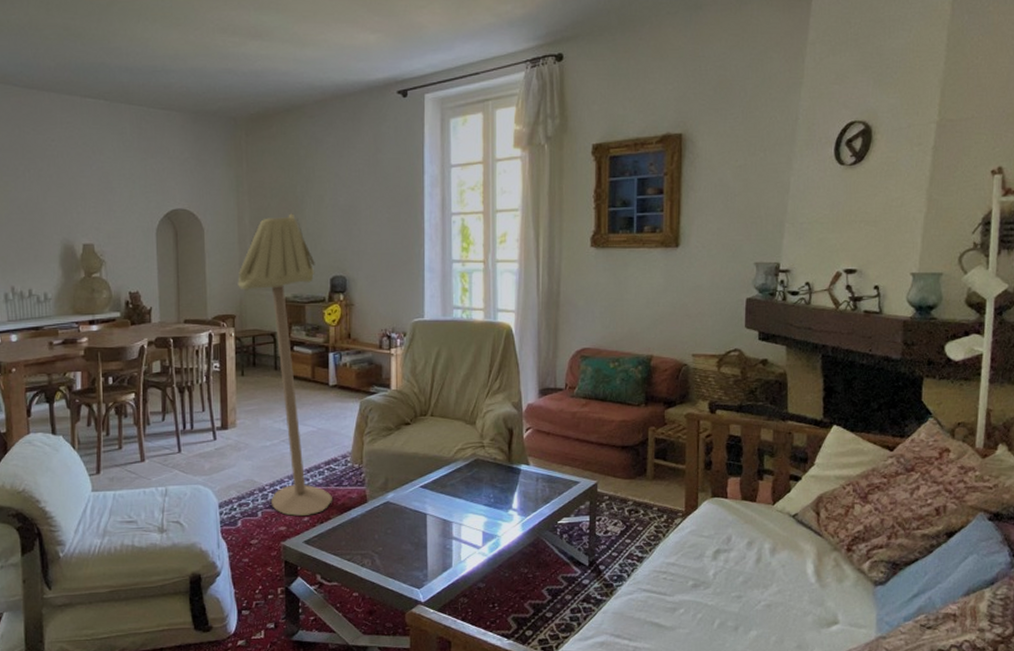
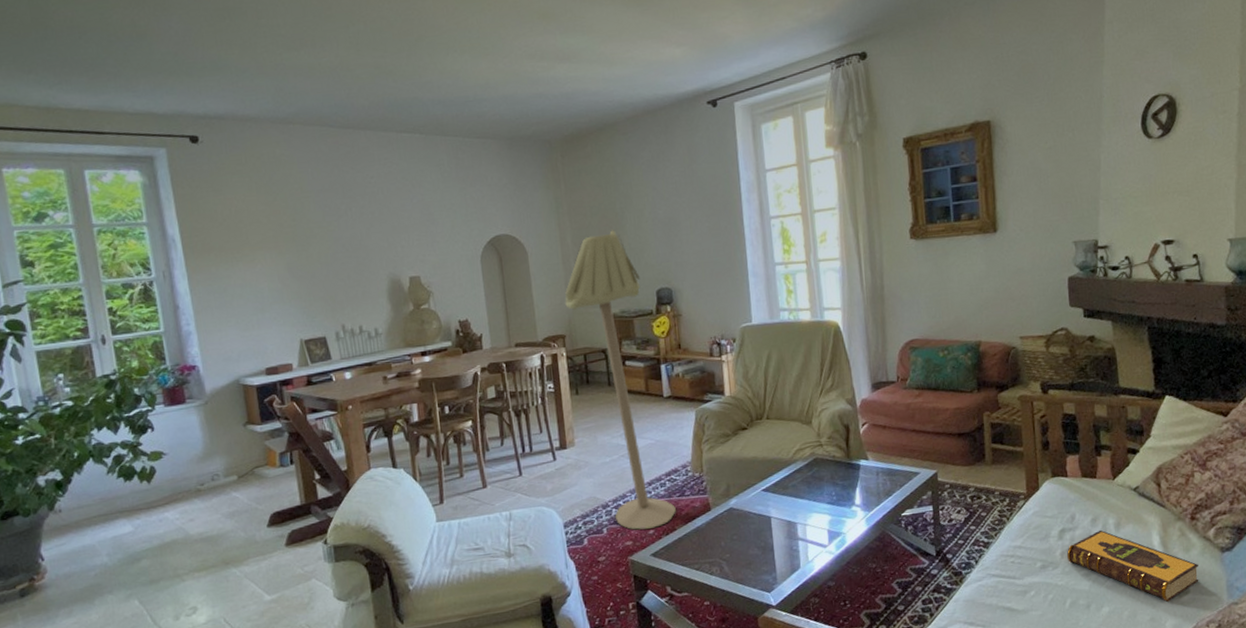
hardback book: none [720,553,851,630] -> present [1067,529,1199,602]

